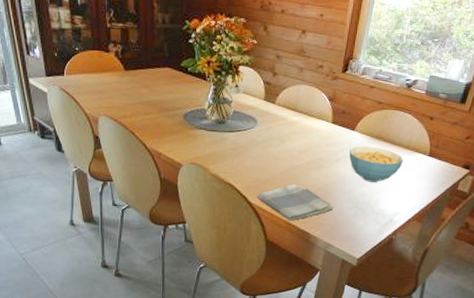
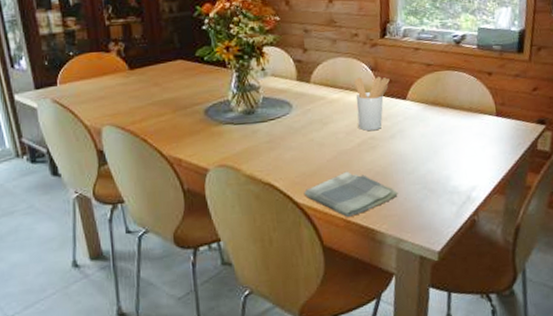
utensil holder: none [310,105,344,153] -> present [354,76,390,131]
cereal bowl: present [349,146,403,182] -> none [405,114,469,156]

